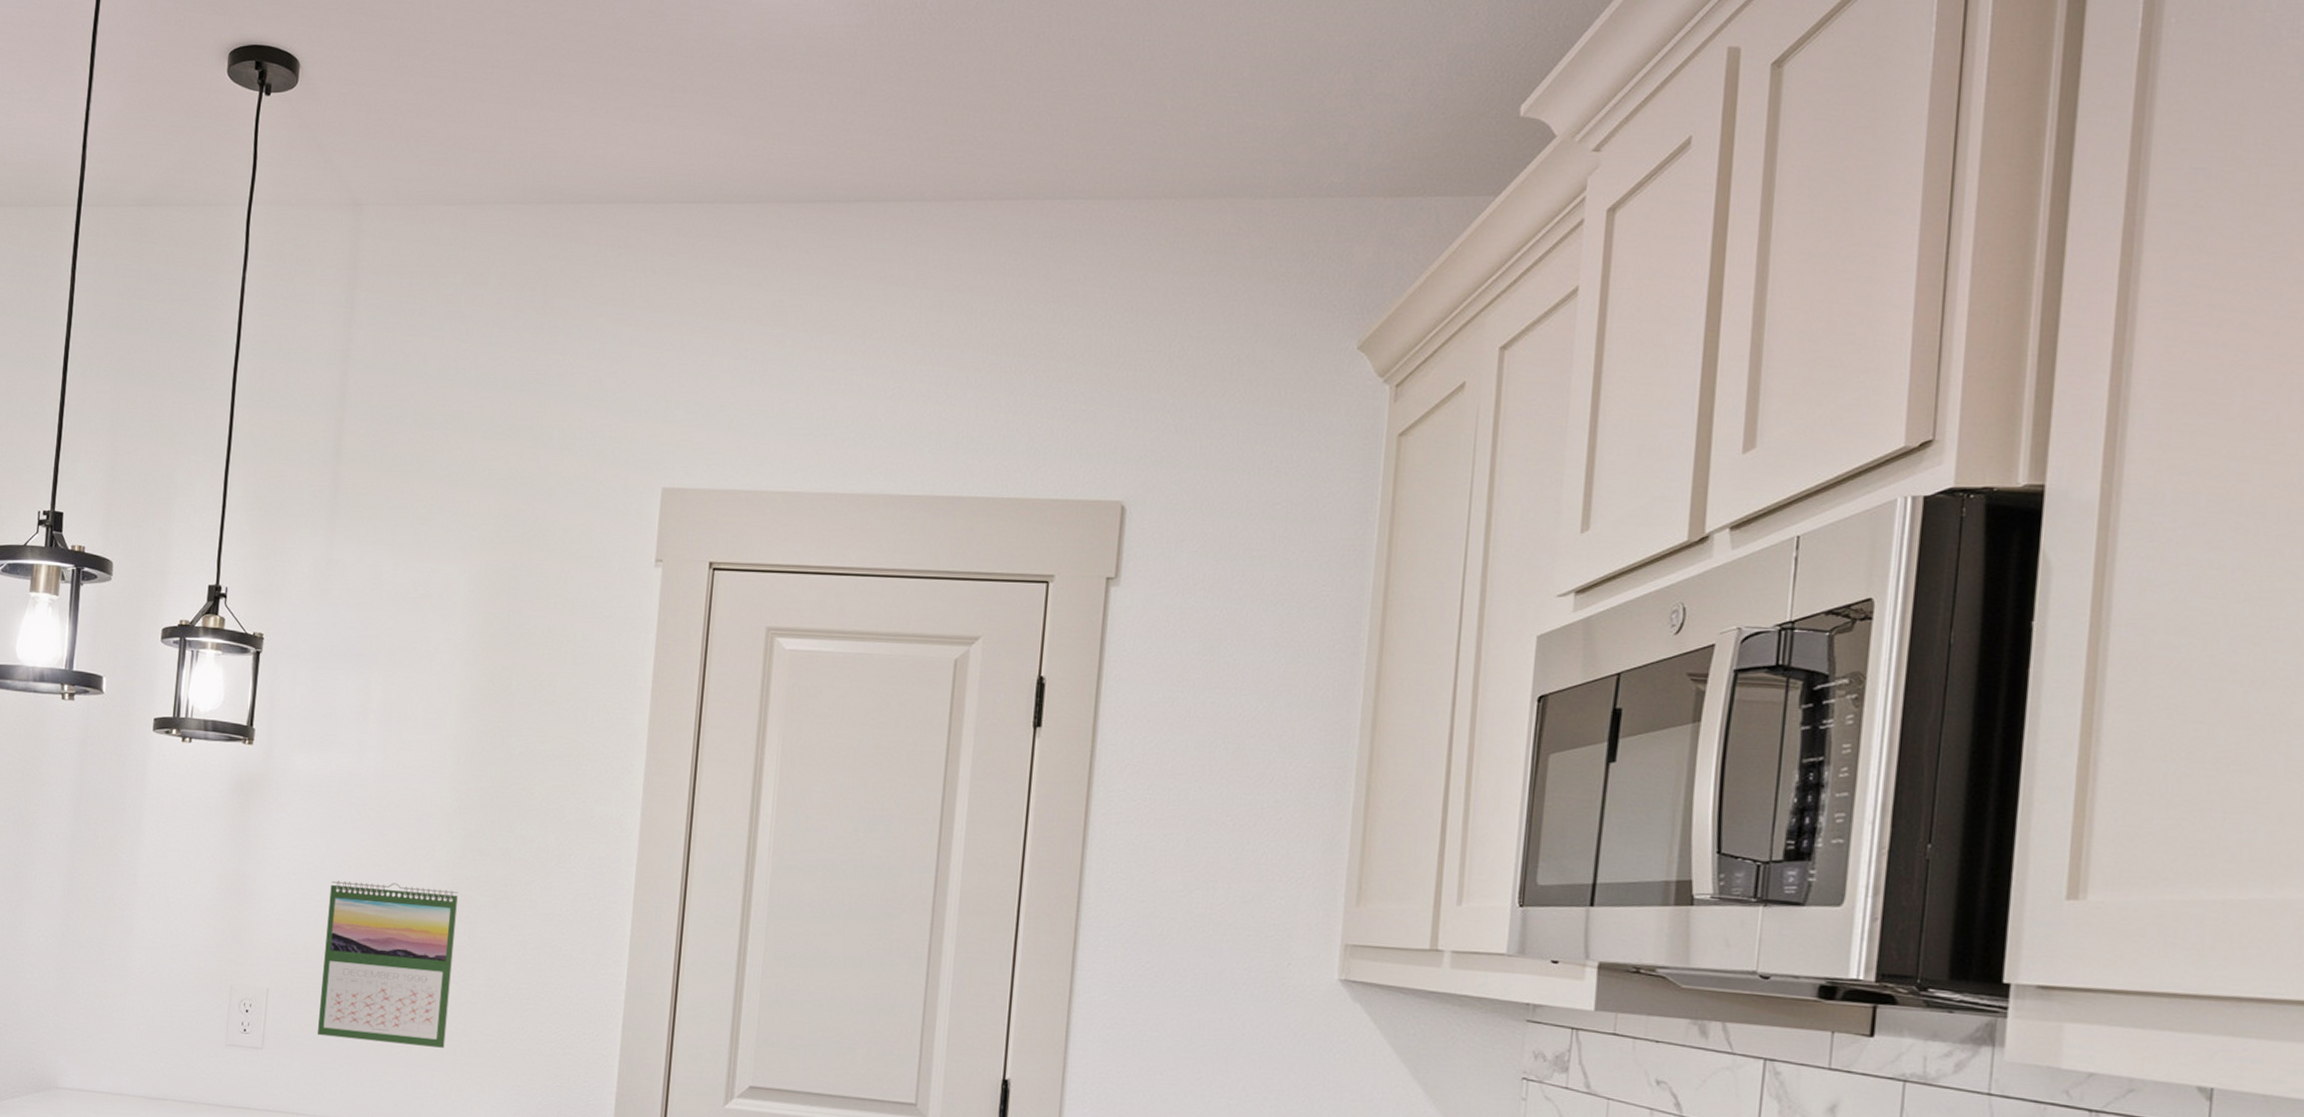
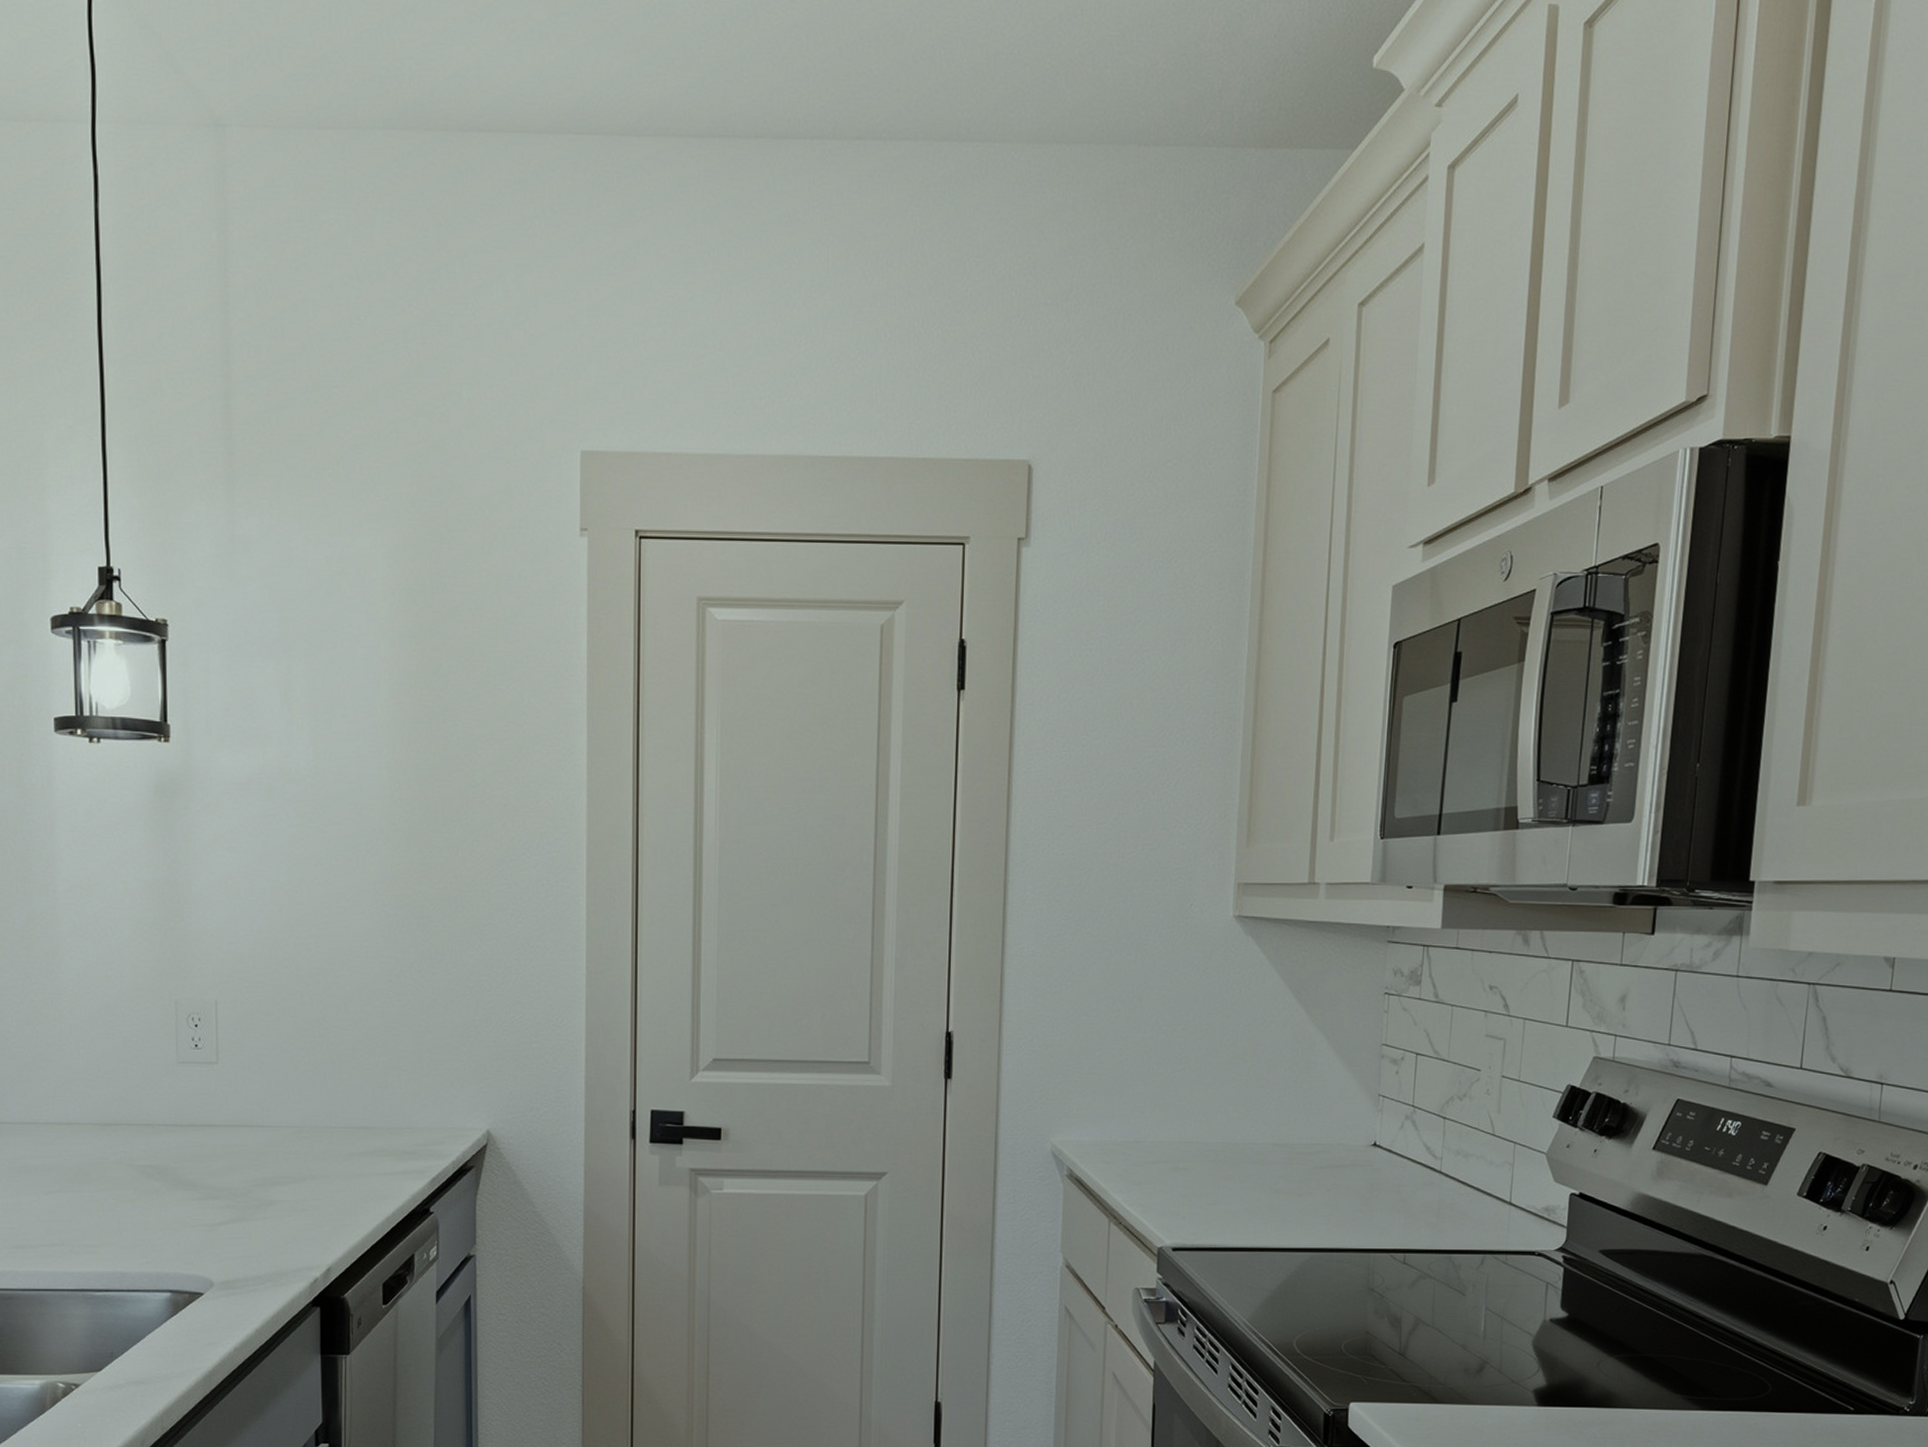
calendar: present [316,880,459,1048] -> none [272,881,409,1047]

